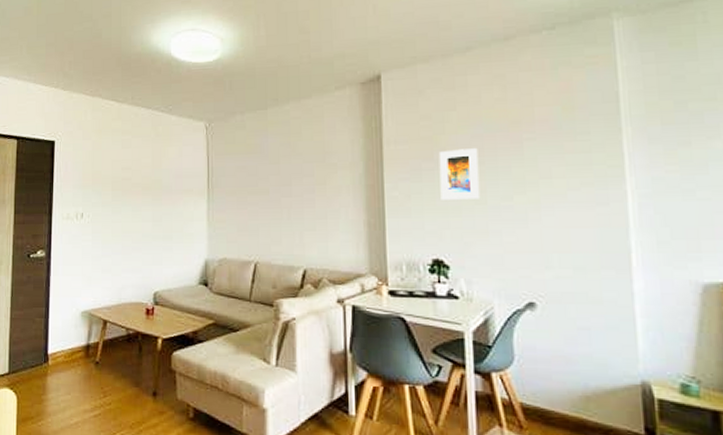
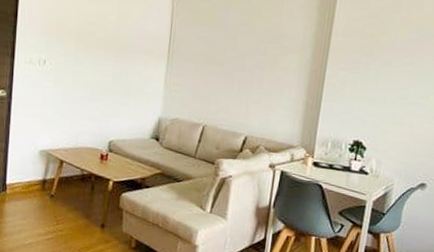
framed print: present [438,148,481,200] -> none [371,48,411,95]

